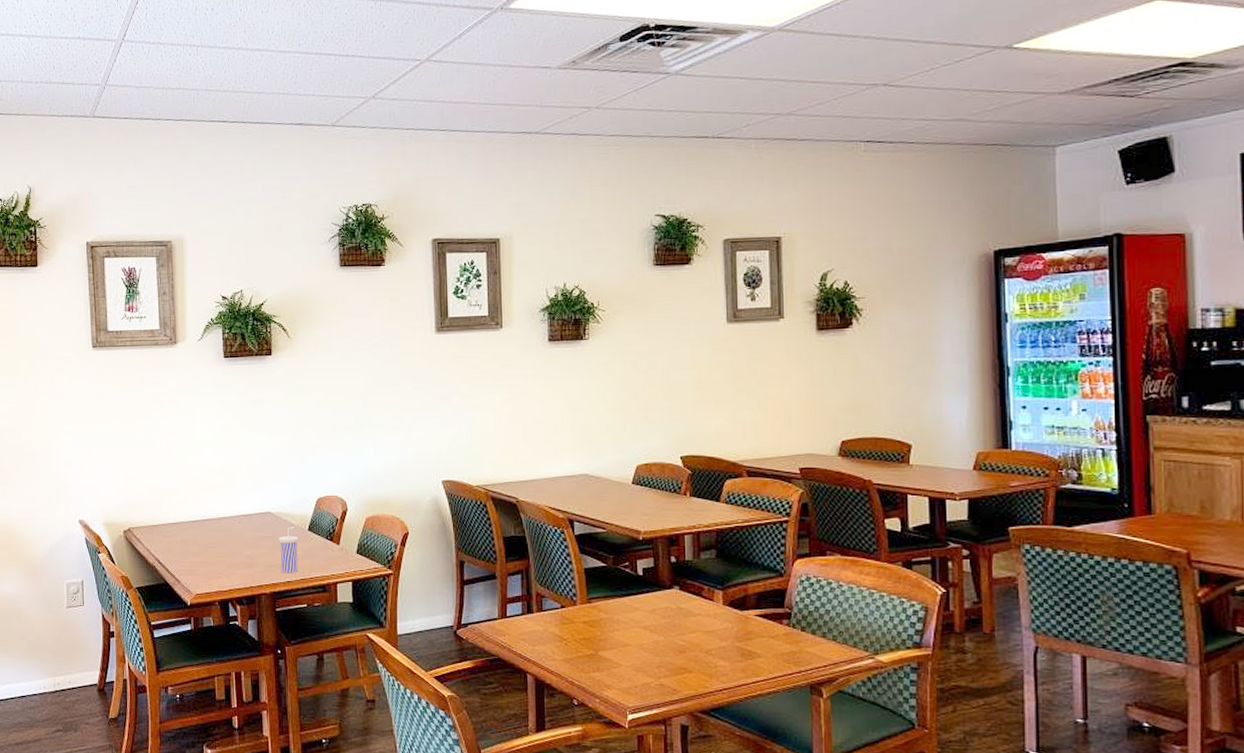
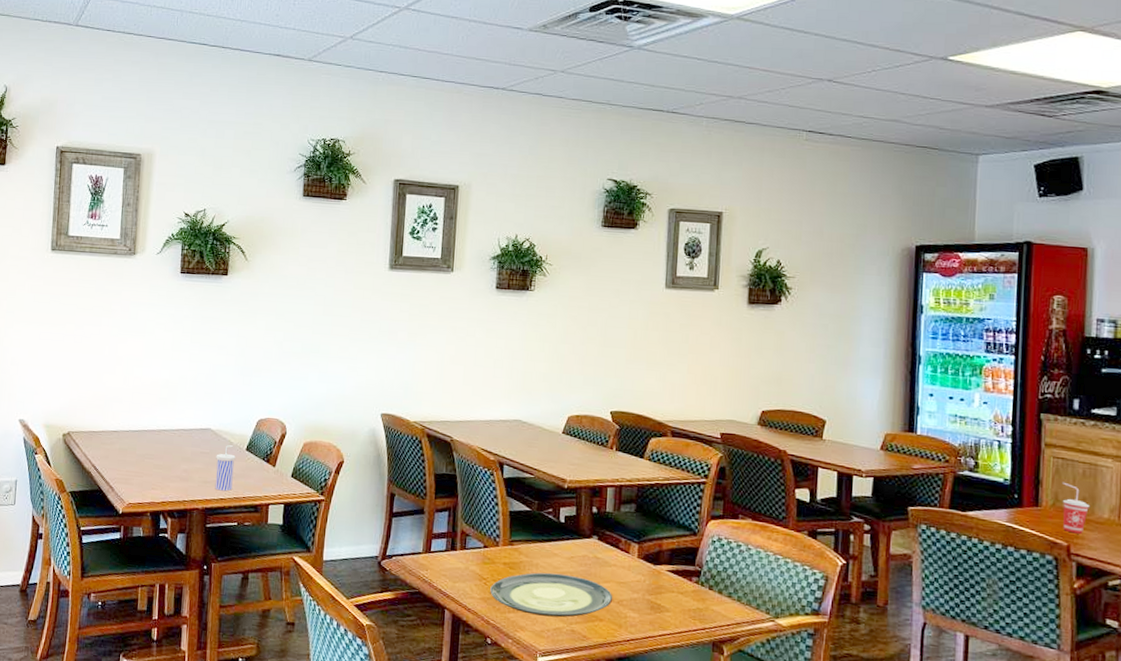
plate: none [572,627,701,673] -> present [490,572,613,618]
beverage cup: none [1177,486,1210,539] -> present [1063,482,1091,534]

